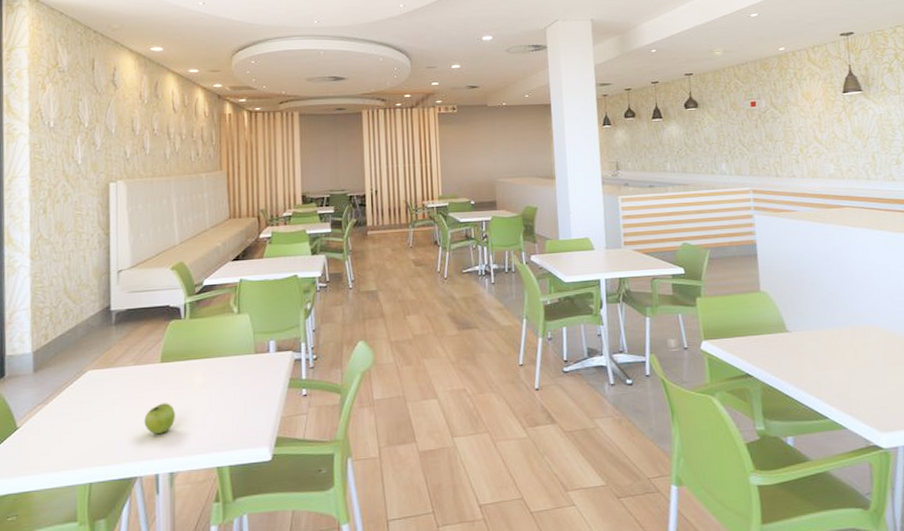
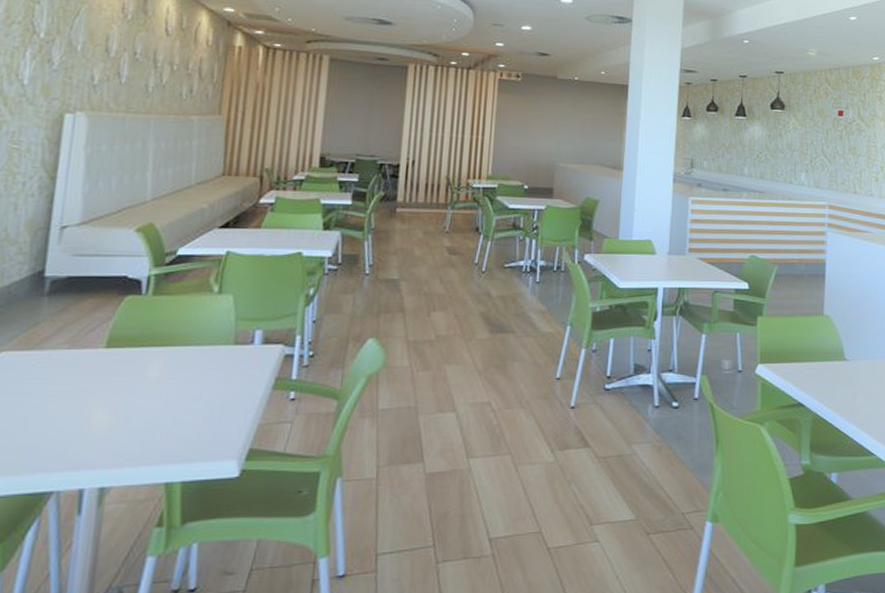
fruit: present [144,403,175,435] -> none [72,399,118,439]

